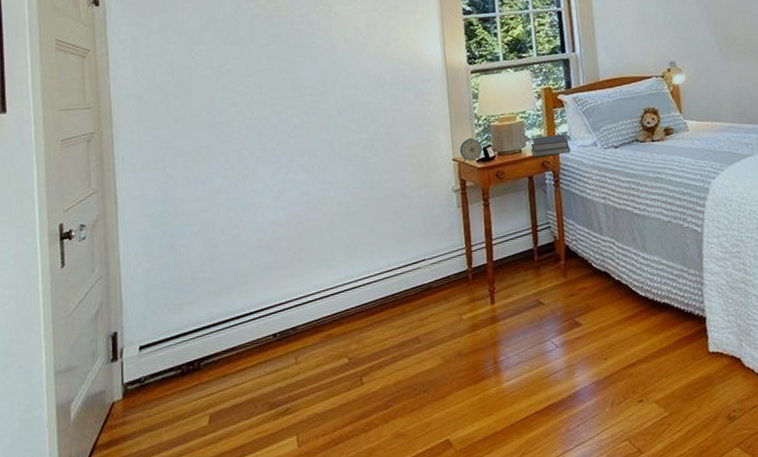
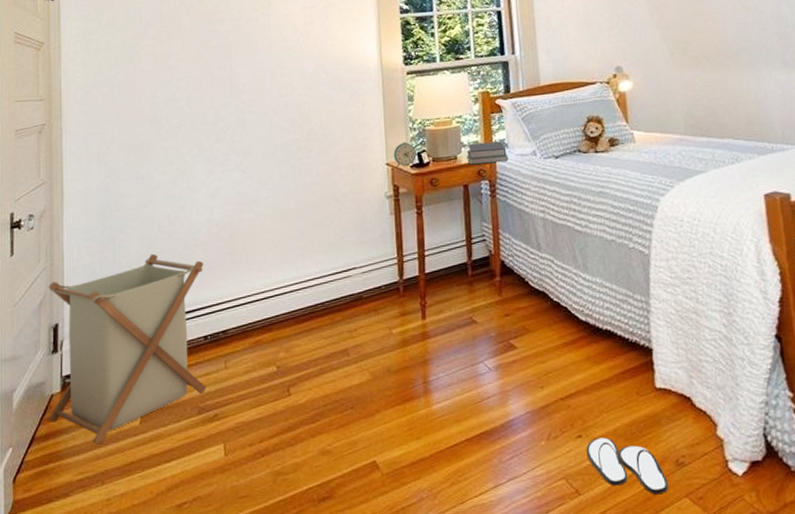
laundry basket: none [104,257,277,448] -> present [48,253,207,445]
slippers: none [647,400,722,447] -> present [586,437,669,495]

